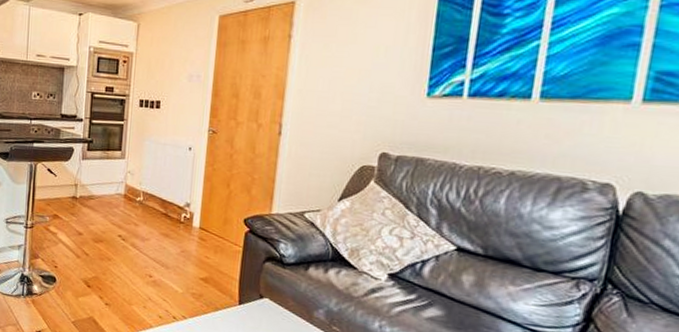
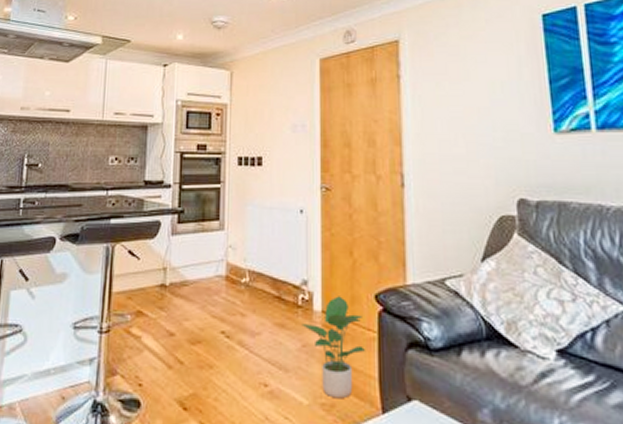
potted plant: none [182,217,232,292] -> present [302,296,365,399]

